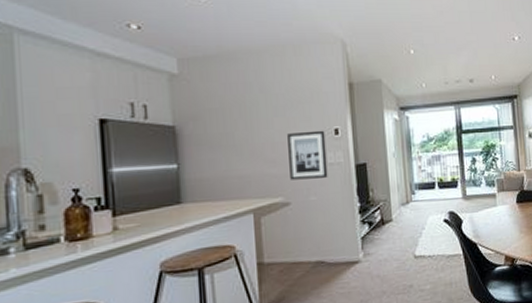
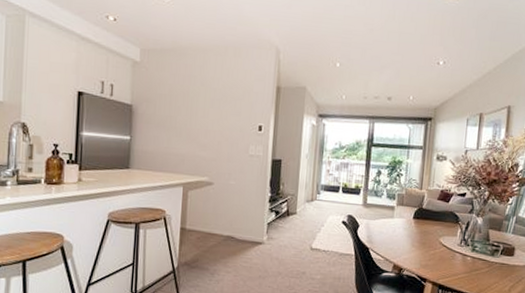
wall art: present [287,130,328,180] -> none [216,124,250,167]

